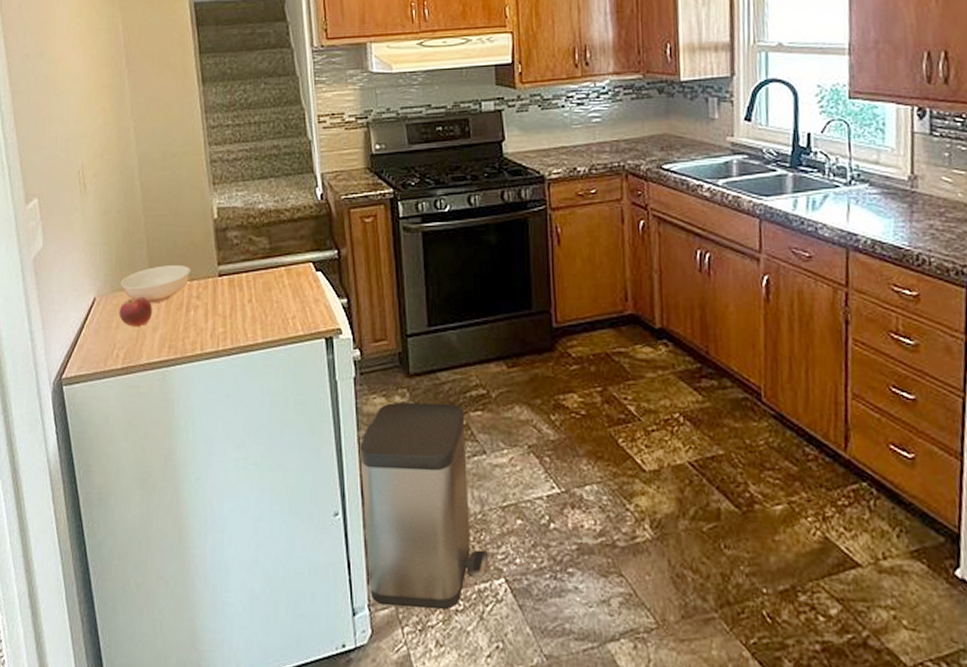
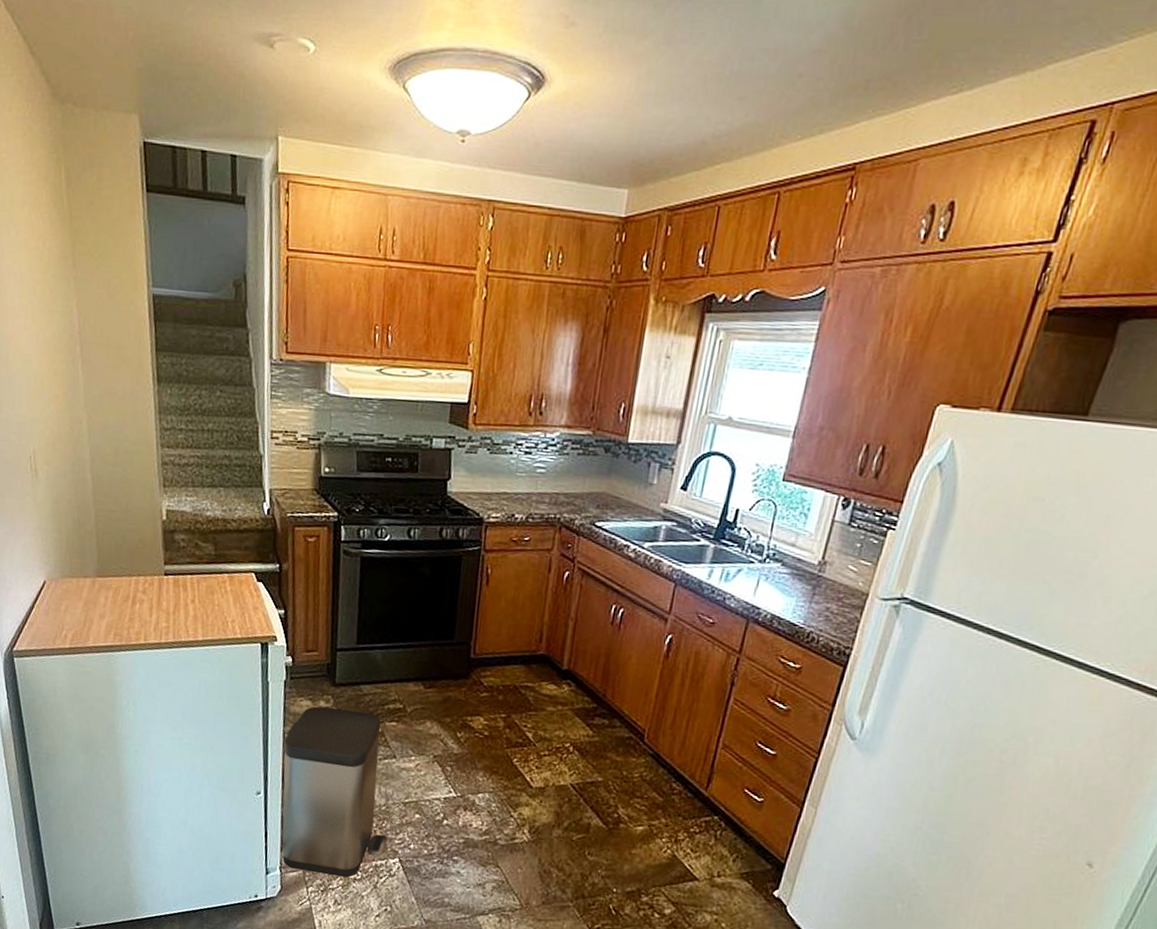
fruit: present [119,296,153,327] -> none [68,584,101,613]
bowl: present [120,265,191,304] -> none [69,558,138,593]

